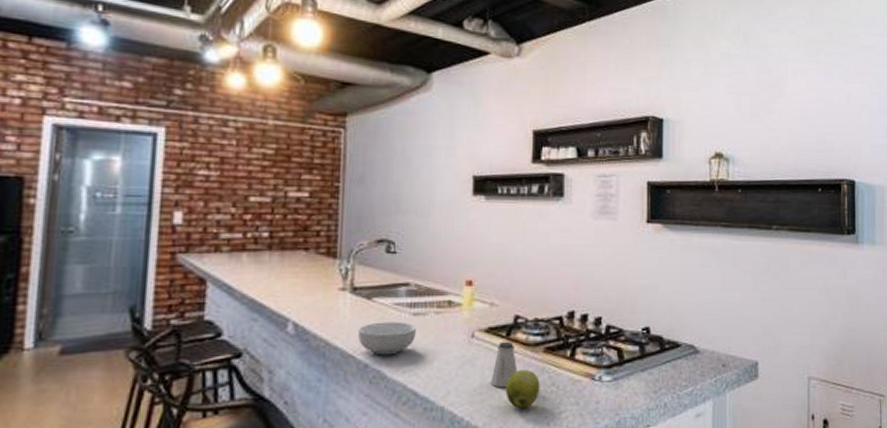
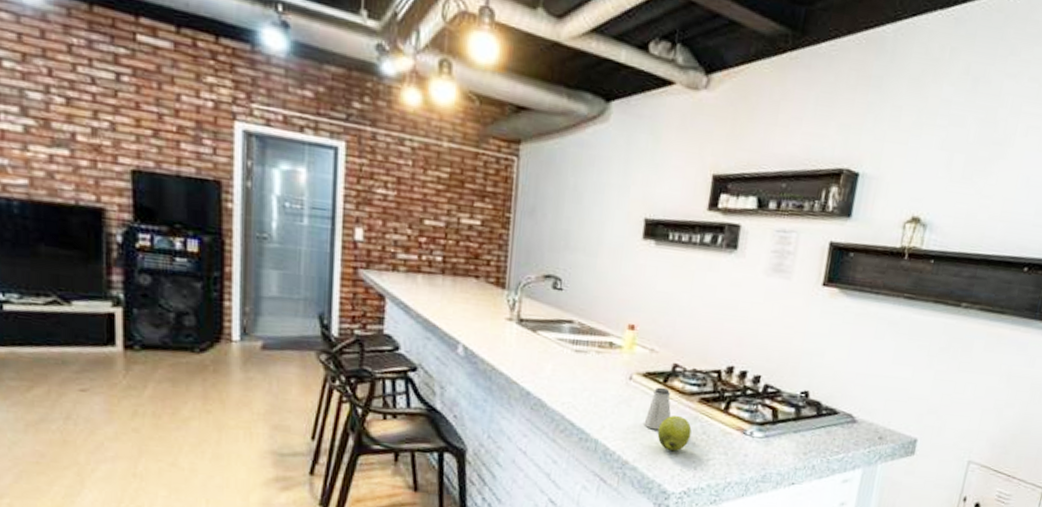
cereal bowl: present [358,321,416,356] -> none [522,354,577,387]

